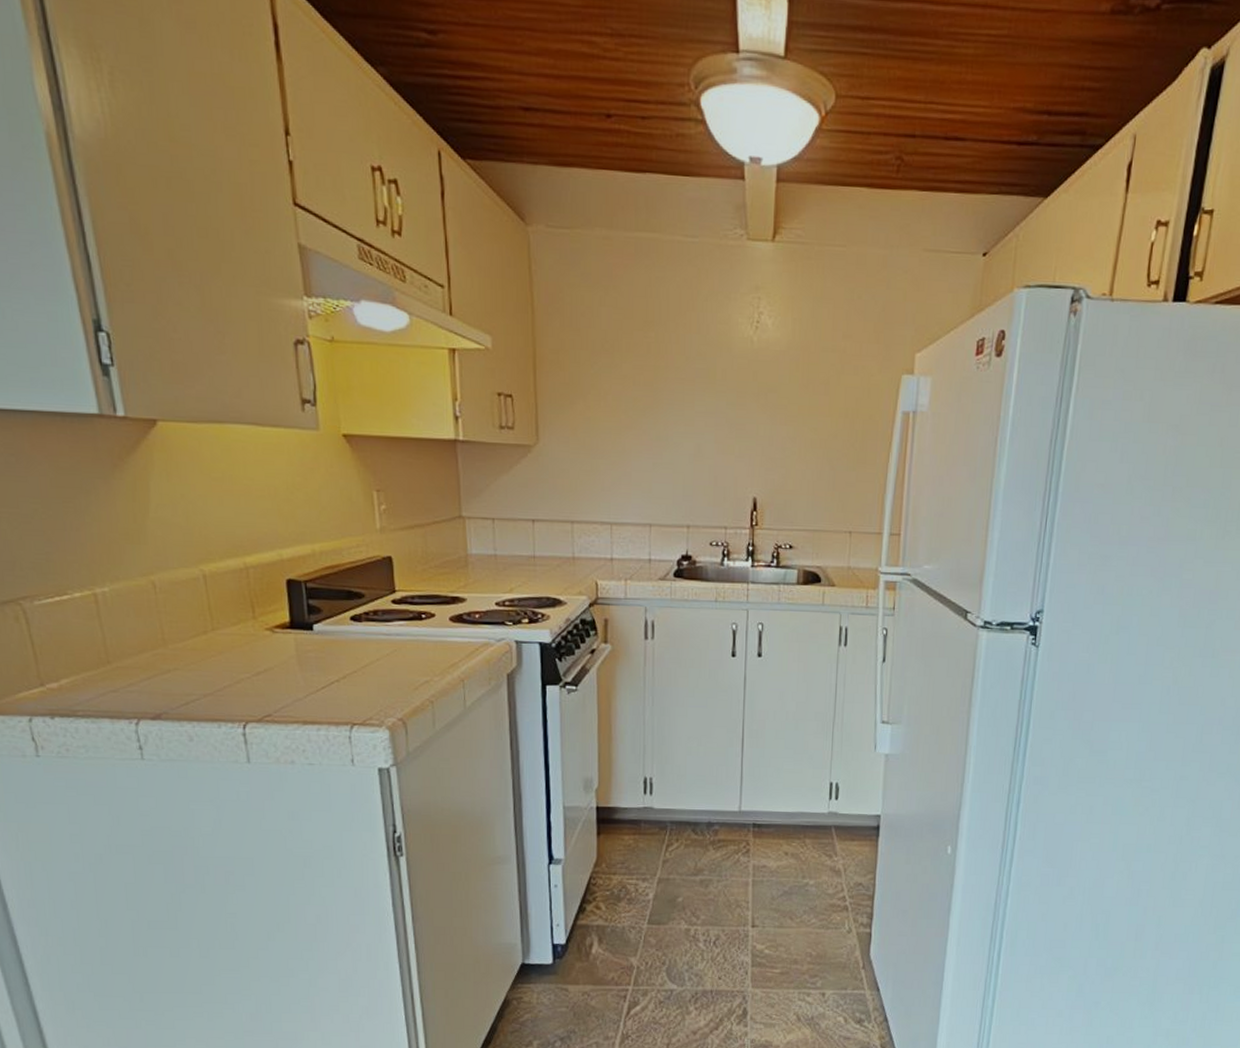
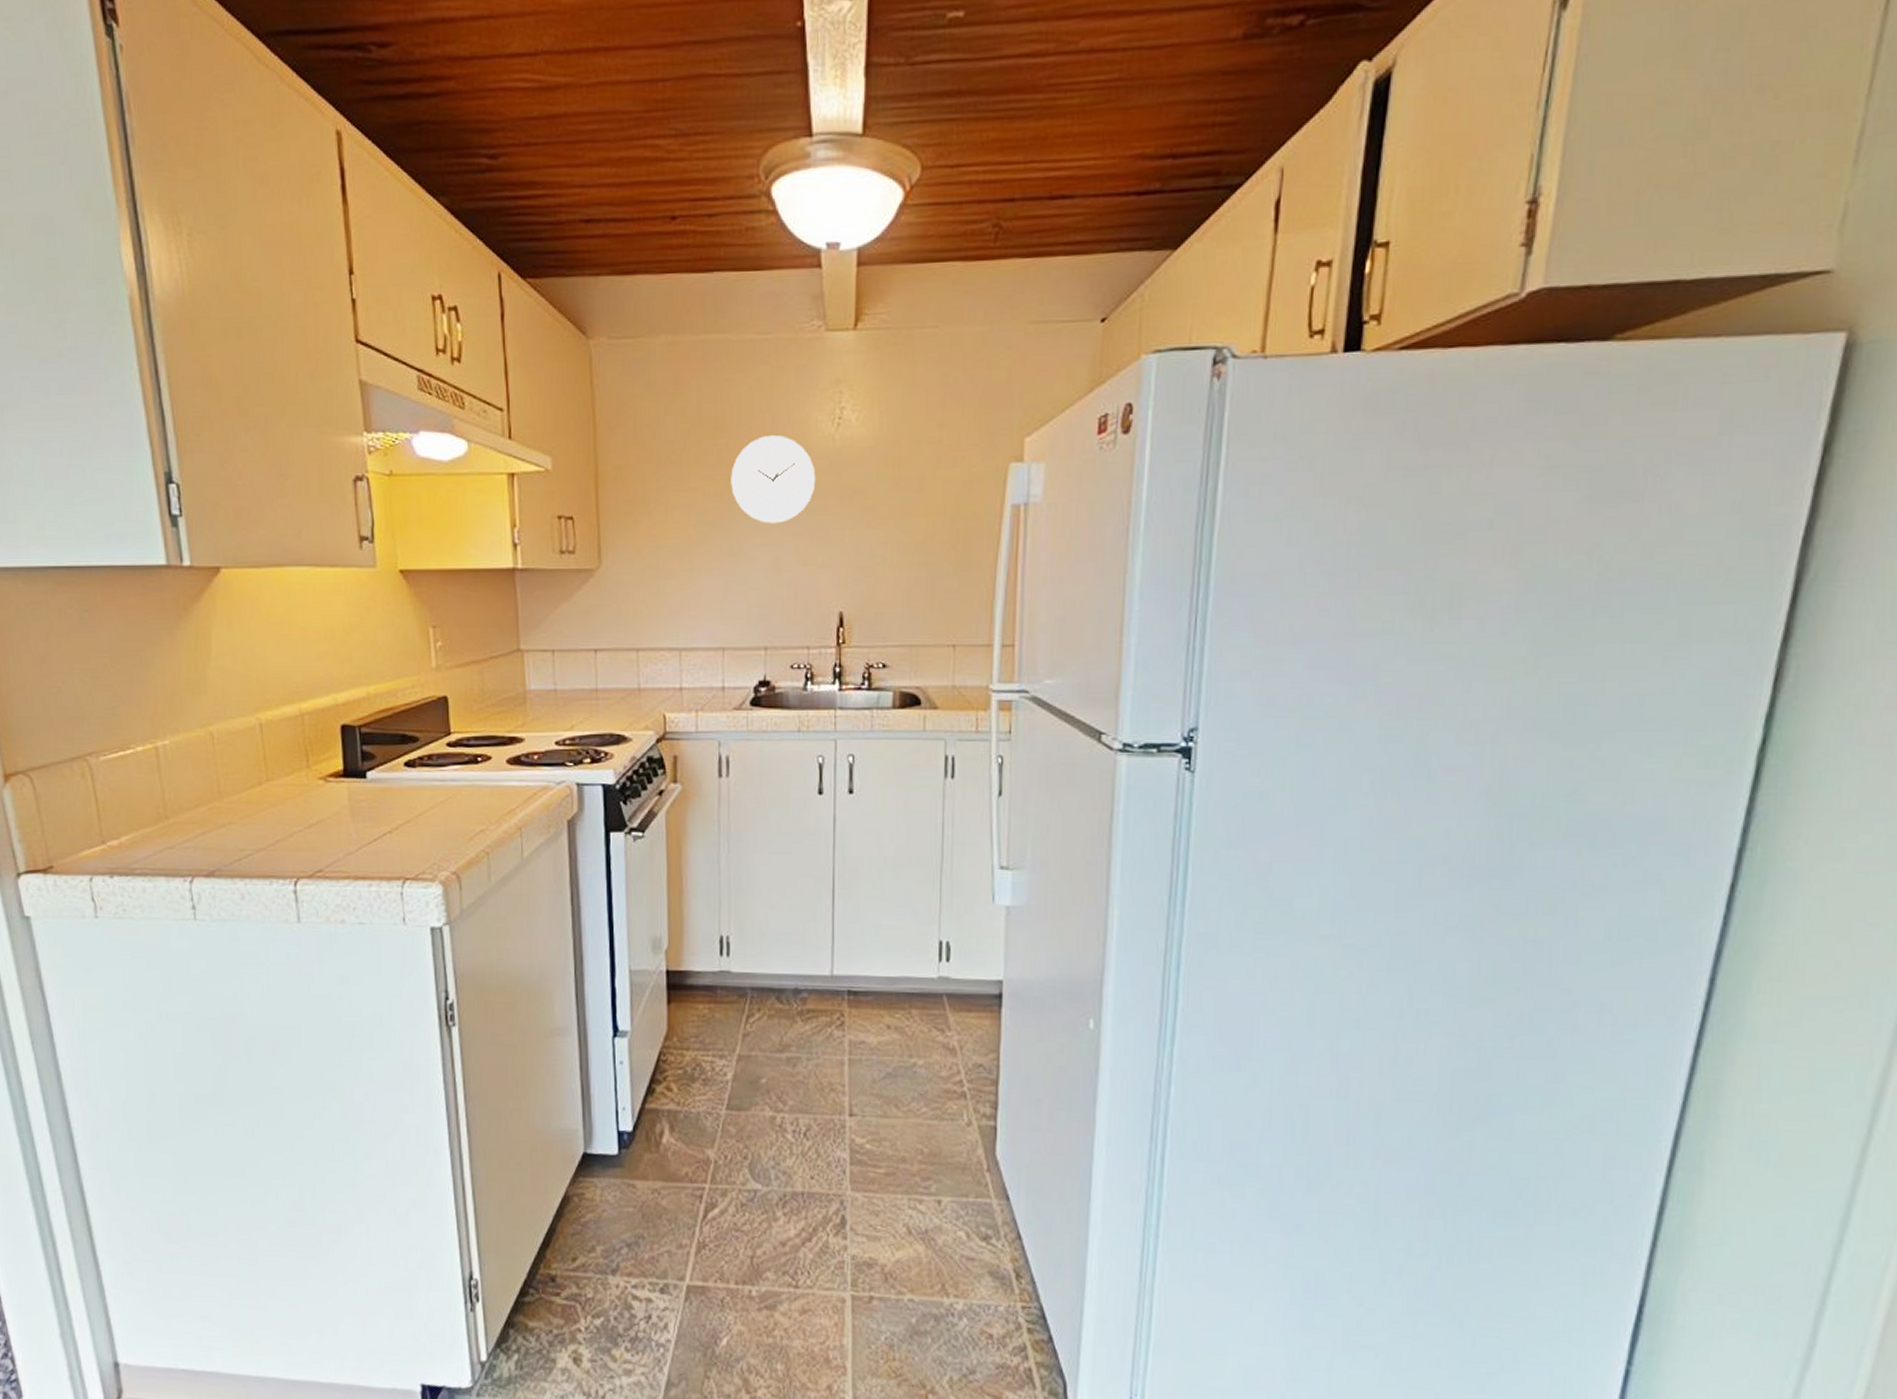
wall clock: none [659,333,736,415] -> present [731,435,816,525]

